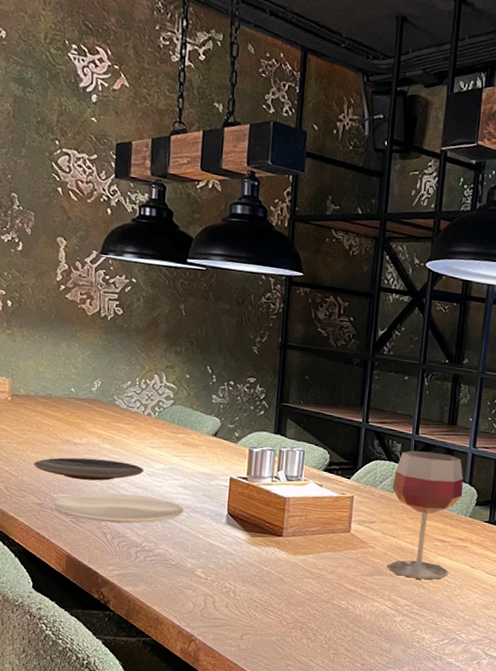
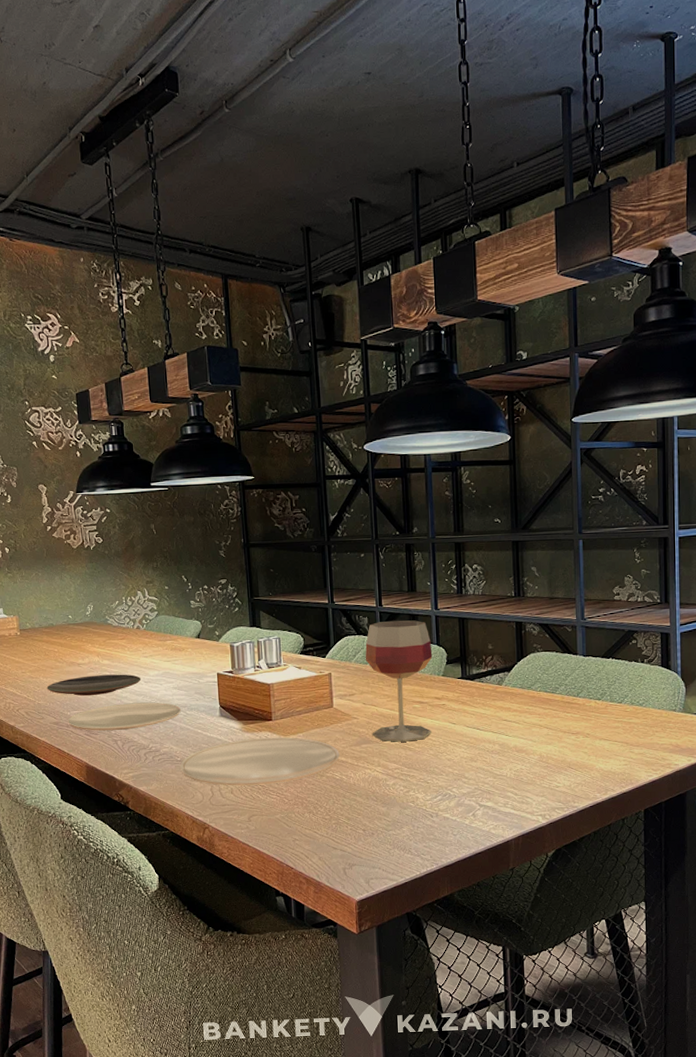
plate: none [173,552,350,604] -> present [180,737,340,786]

